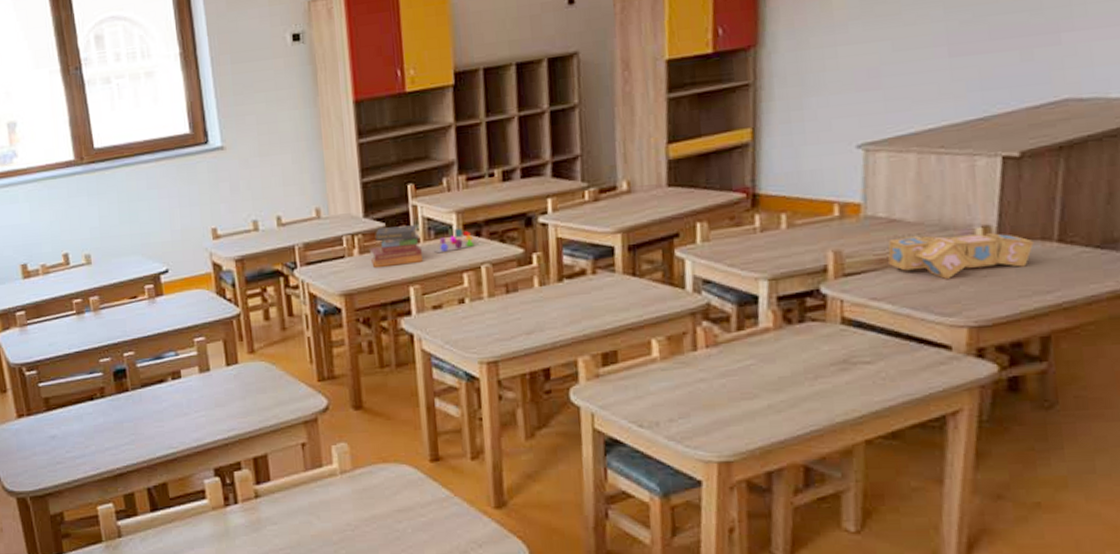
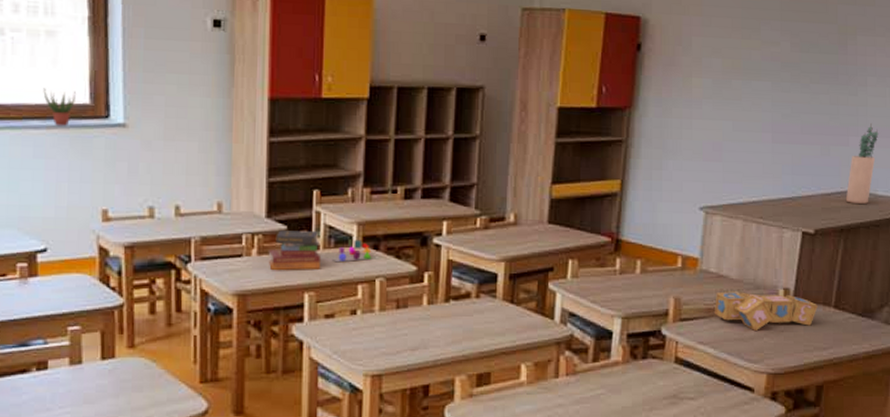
potted plant: none [148,123,177,158] -> present [43,88,76,127]
vase: none [1062,12,1106,114] -> present [845,123,879,205]

